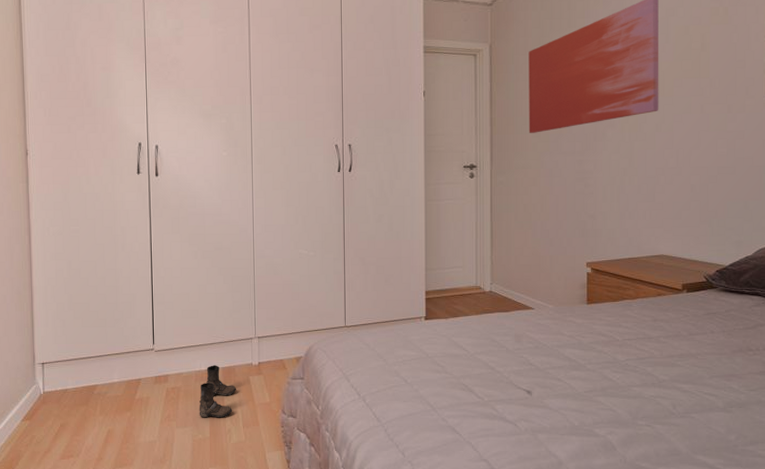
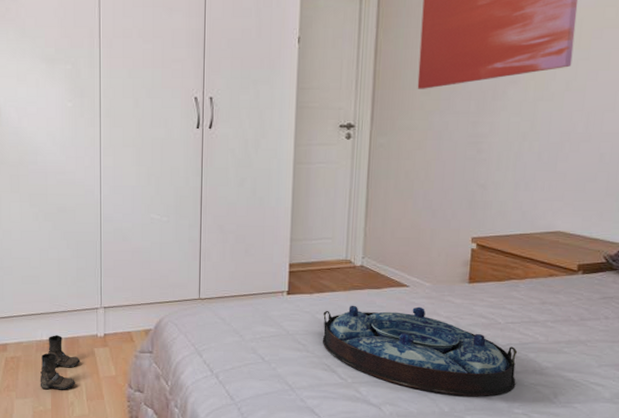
serving tray: none [458,327,637,411] -> present [322,305,517,397]

